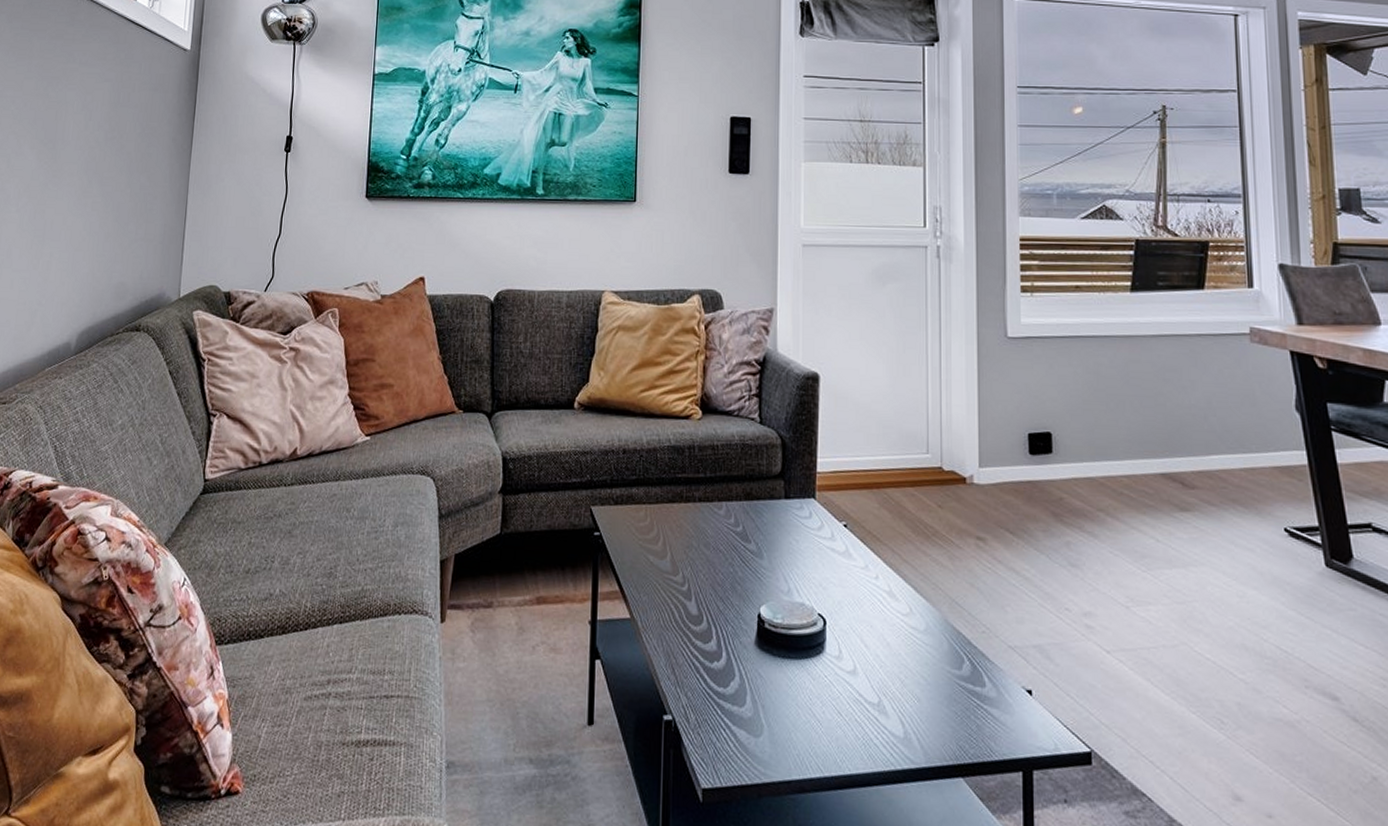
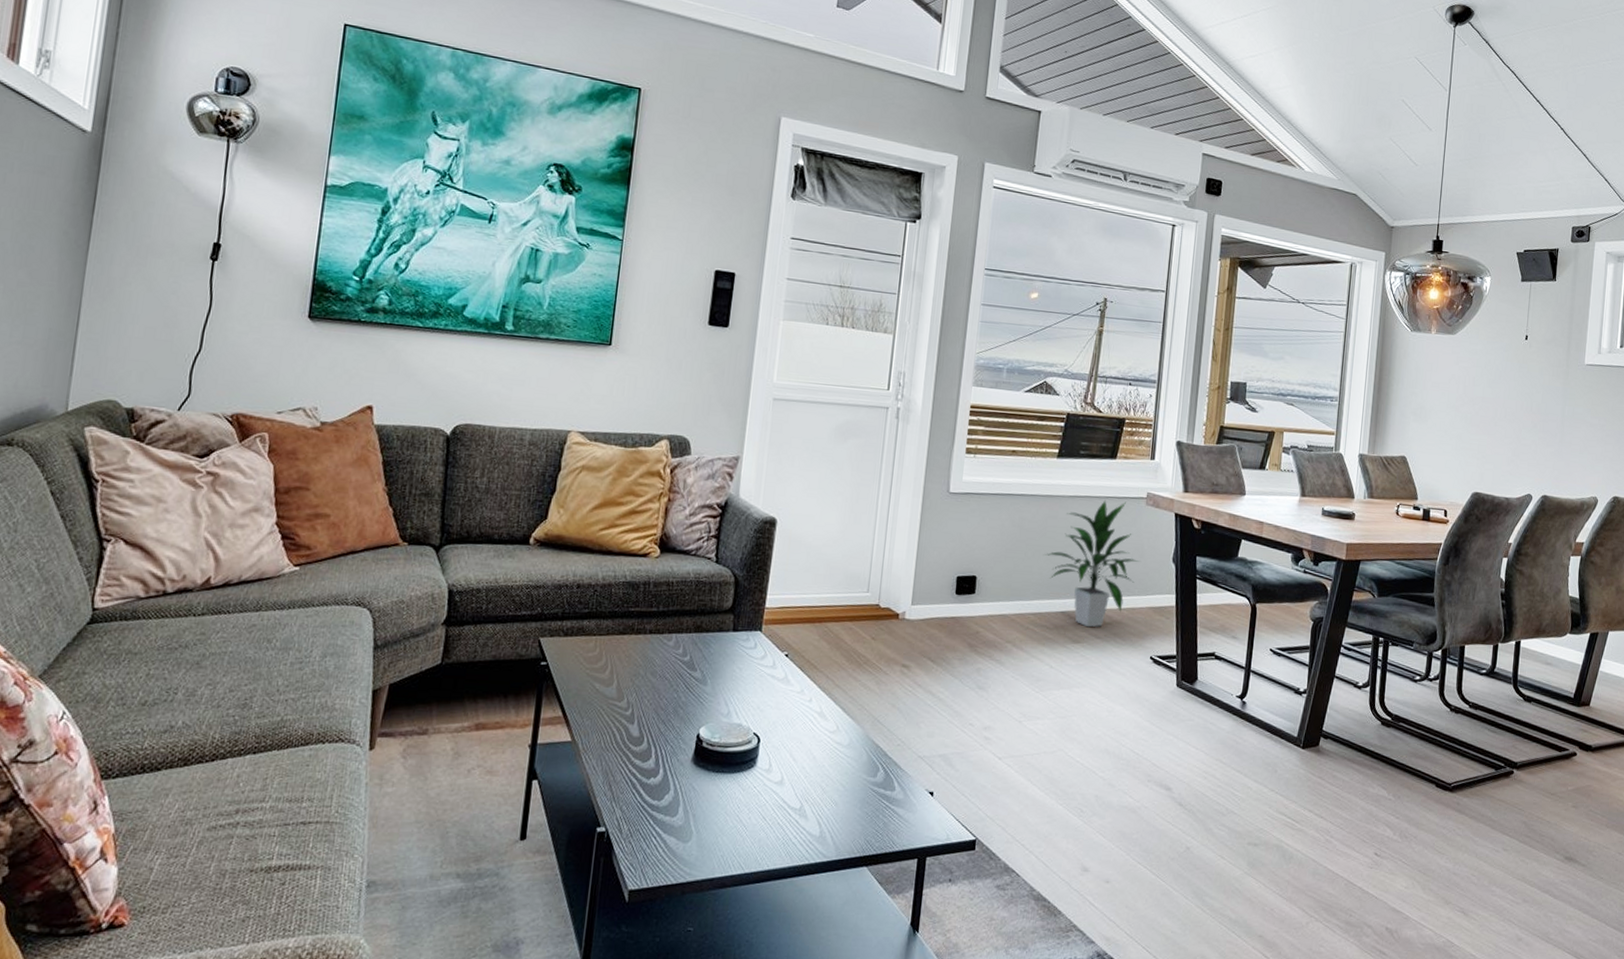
indoor plant: none [1130,338,1252,493] -> present [1044,500,1139,628]

